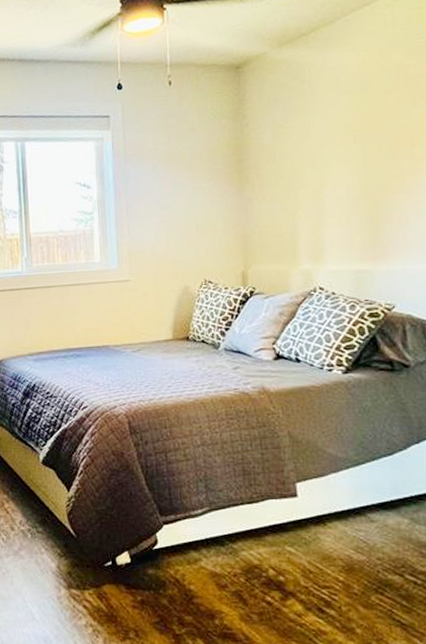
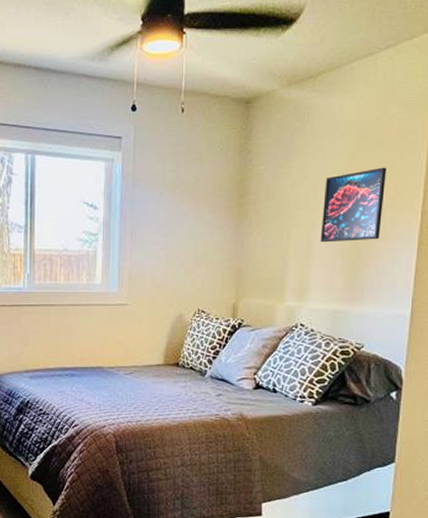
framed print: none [330,116,400,201] -> present [320,167,386,243]

